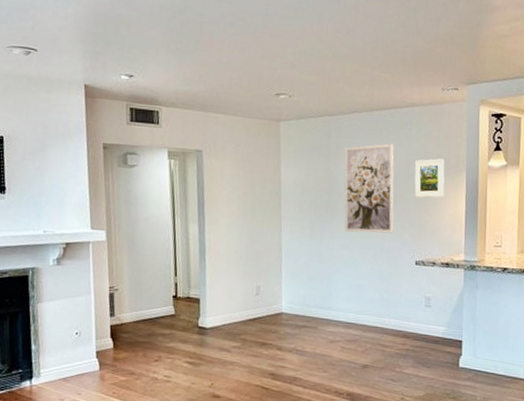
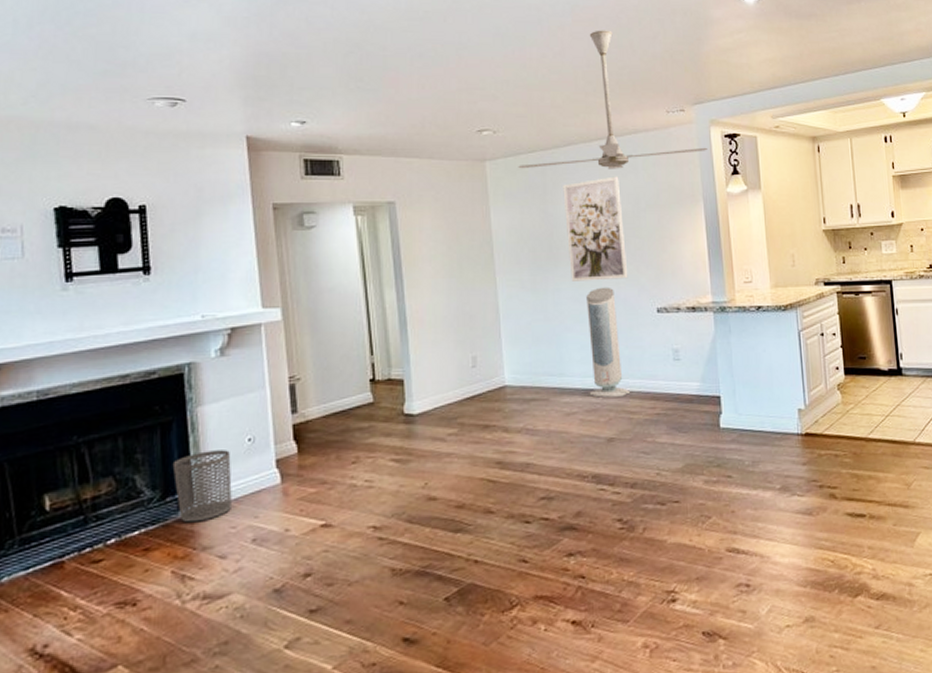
waste bin: none [17,338,62,393] -> present [172,450,232,523]
ceiling fan: none [308,10,475,138] -> present [518,30,707,169]
air purifier: none [351,238,386,332] -> present [586,287,631,398]
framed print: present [414,158,445,198] -> none [644,189,682,235]

